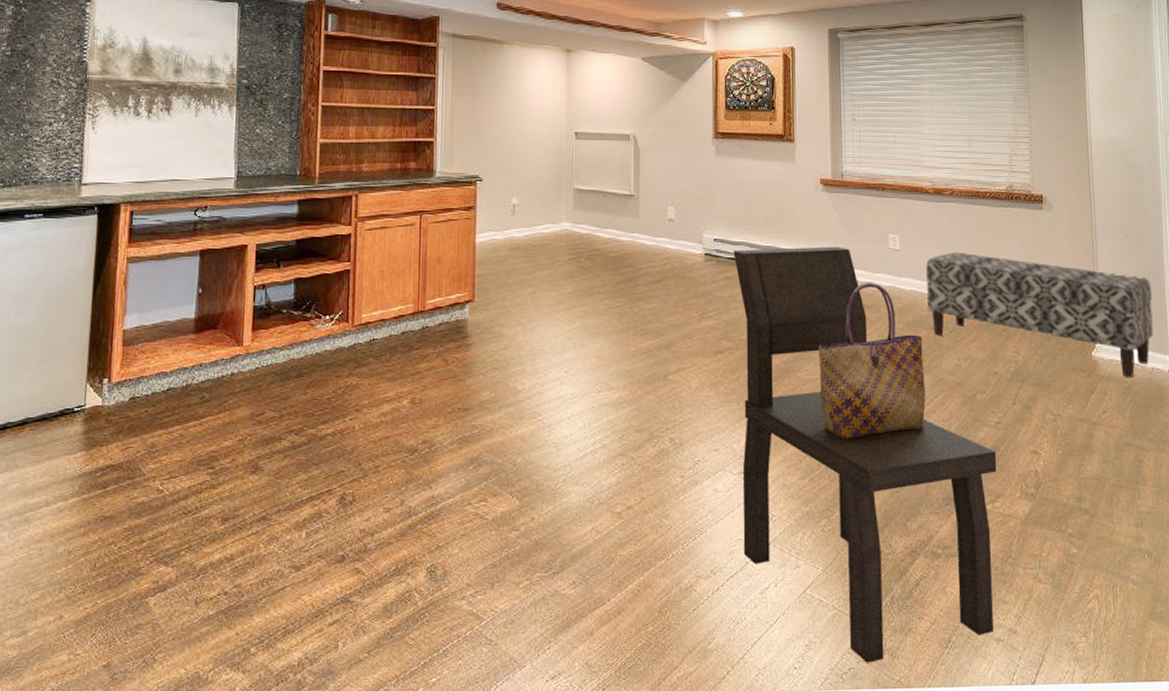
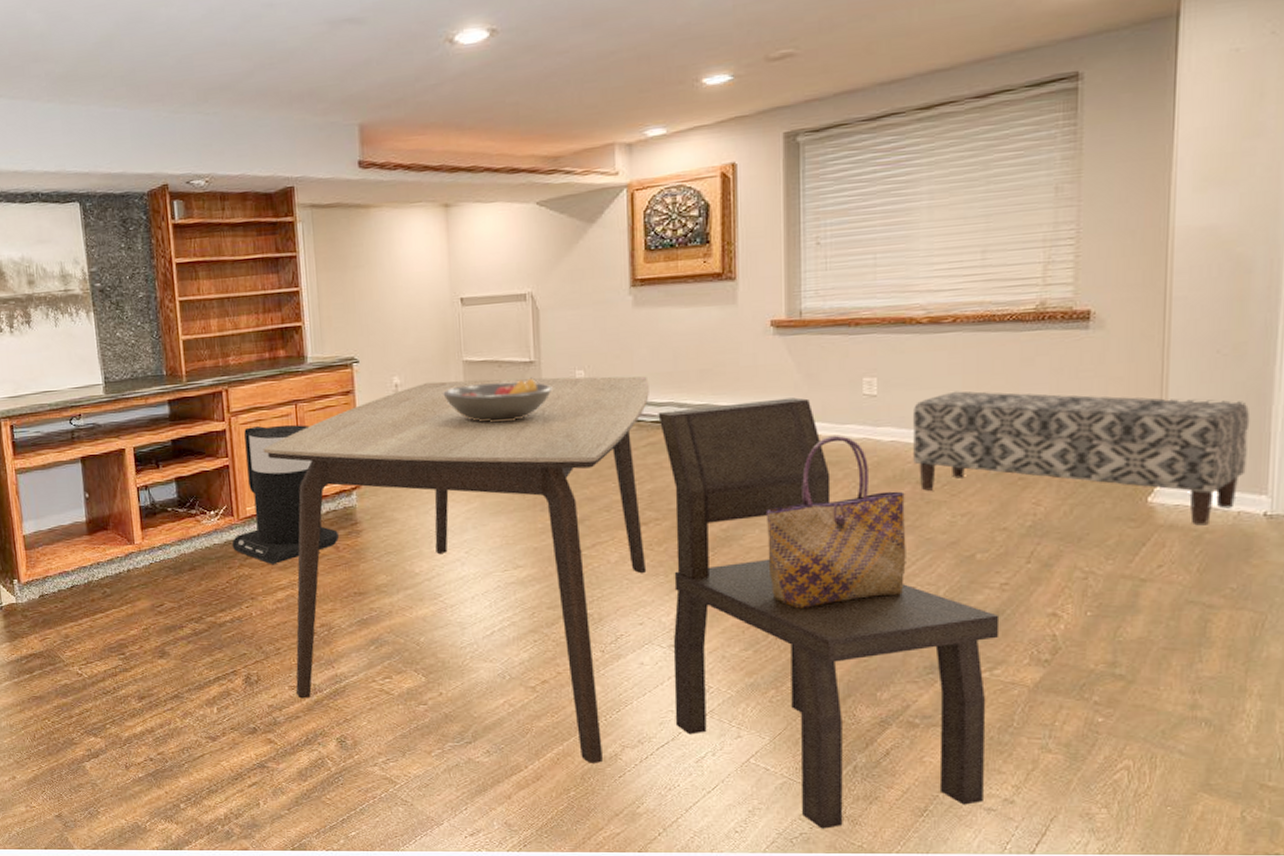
trash can: none [343,233,448,376] -> present [231,424,339,565]
dining table: none [385,205,726,597] -> present [263,376,649,764]
fruit bowl: none [554,209,648,247] -> present [443,377,553,422]

